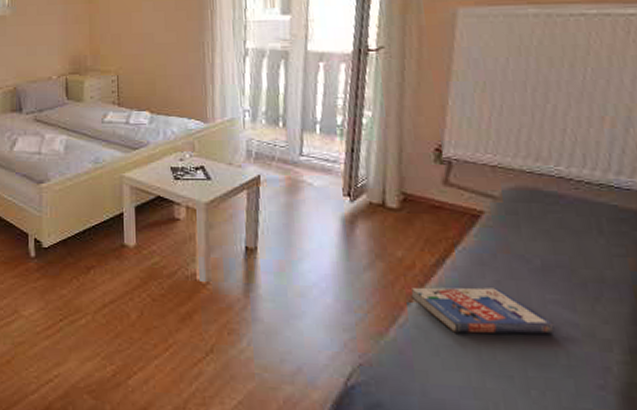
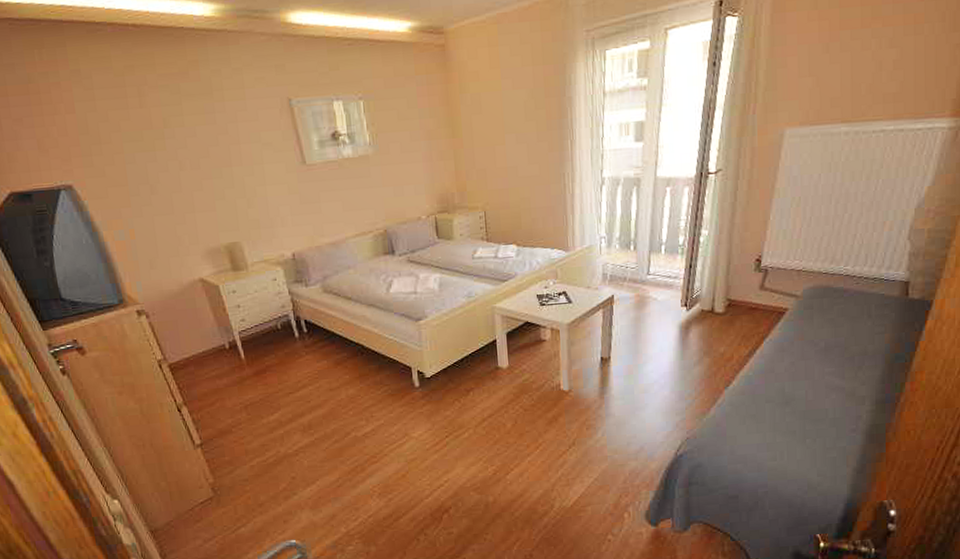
book: present [411,287,555,335] -> none [728,368,828,405]

